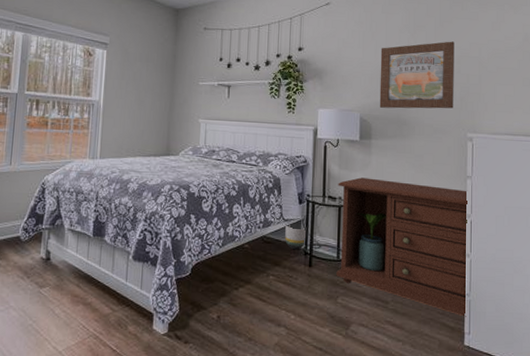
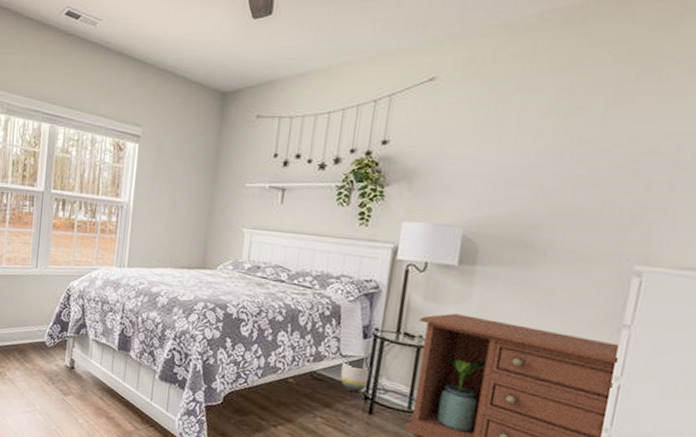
wall art: present [379,41,454,109] -> none [494,130,635,229]

